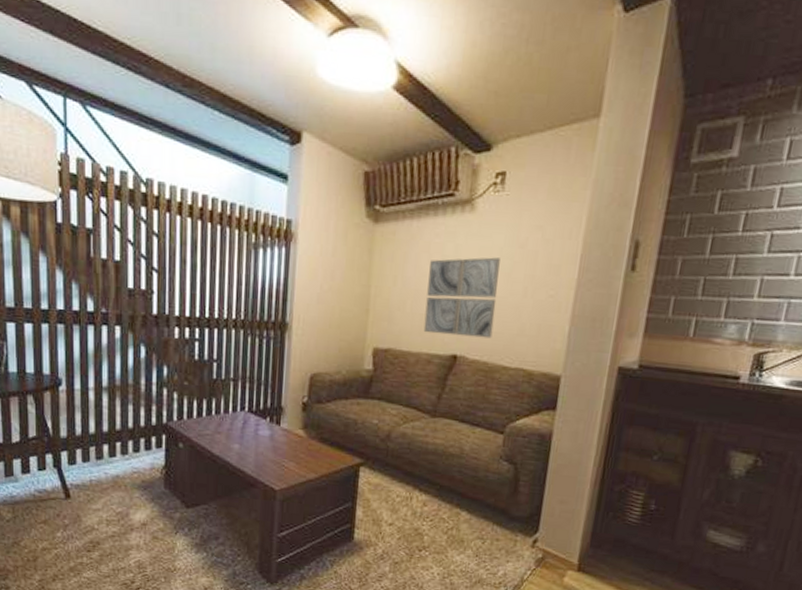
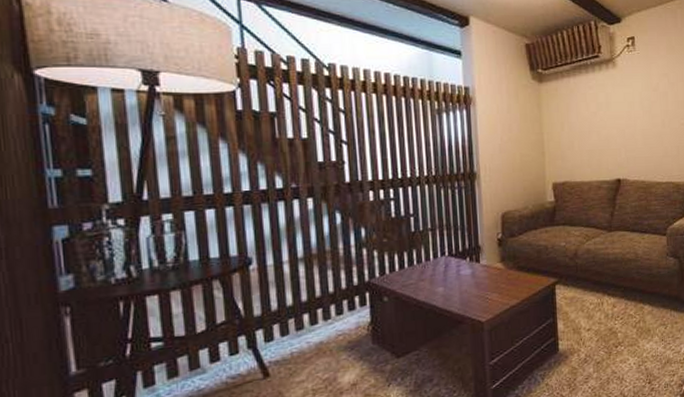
wall art: present [423,257,500,339] -> none [588,100,645,165]

